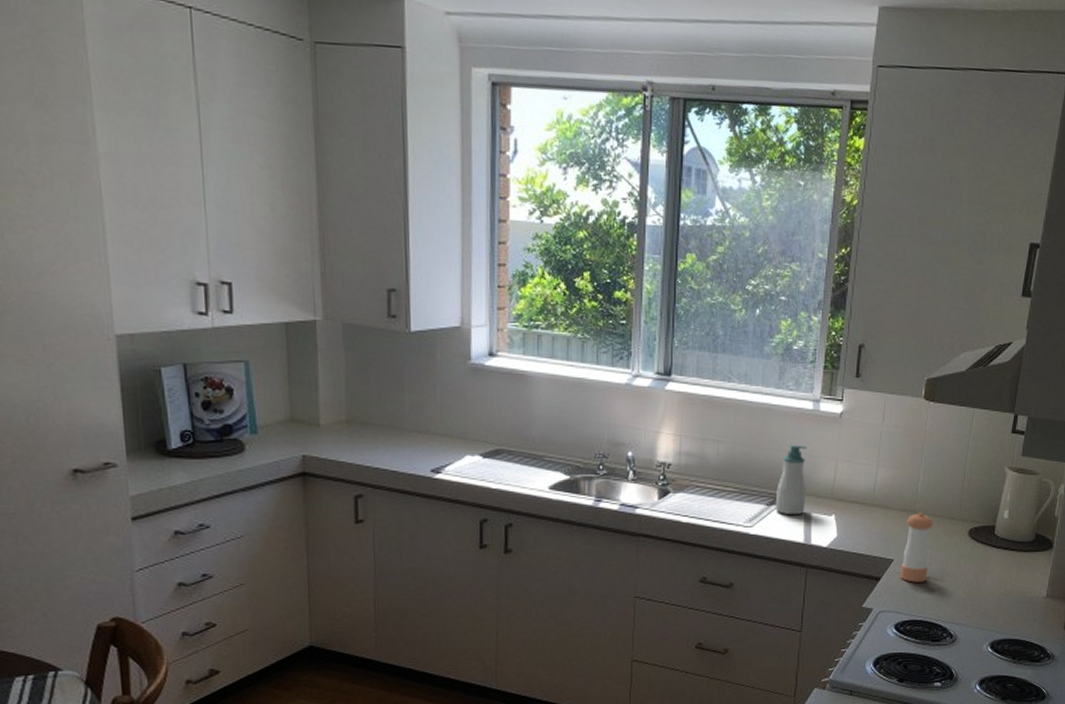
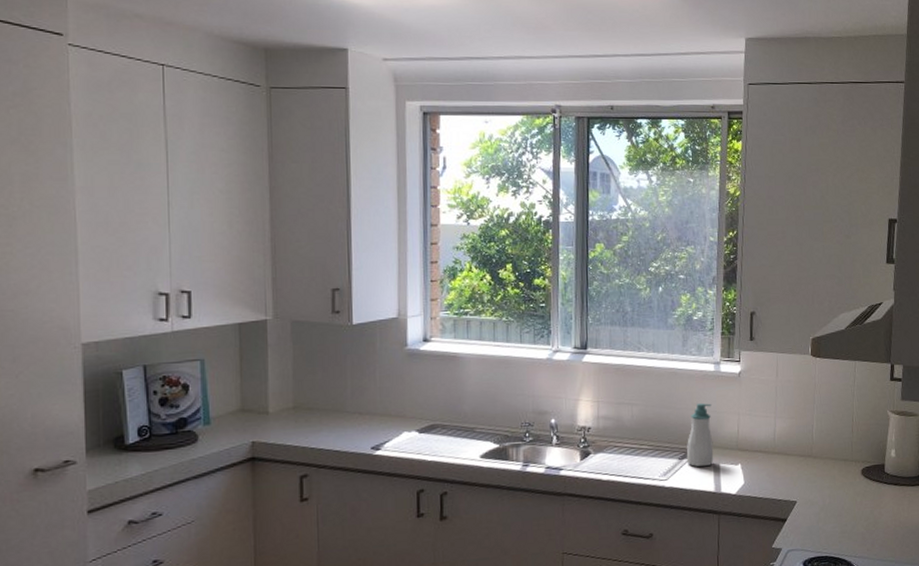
pepper shaker: present [899,511,933,583] -> none [803,456,829,521]

